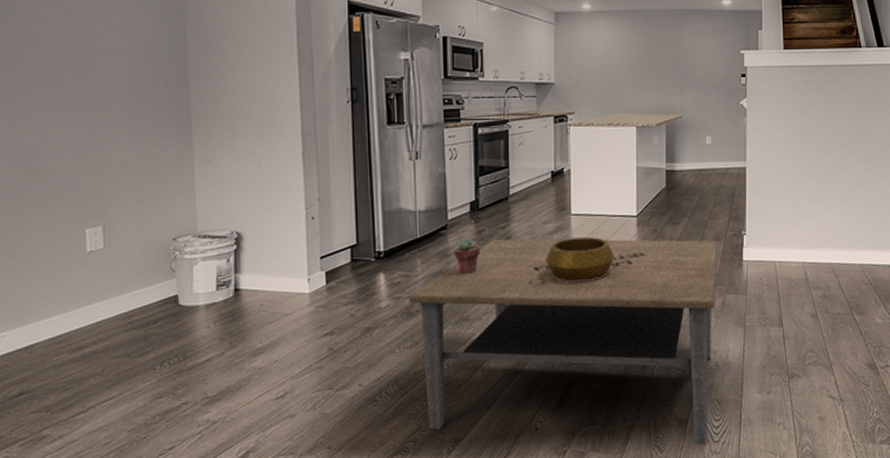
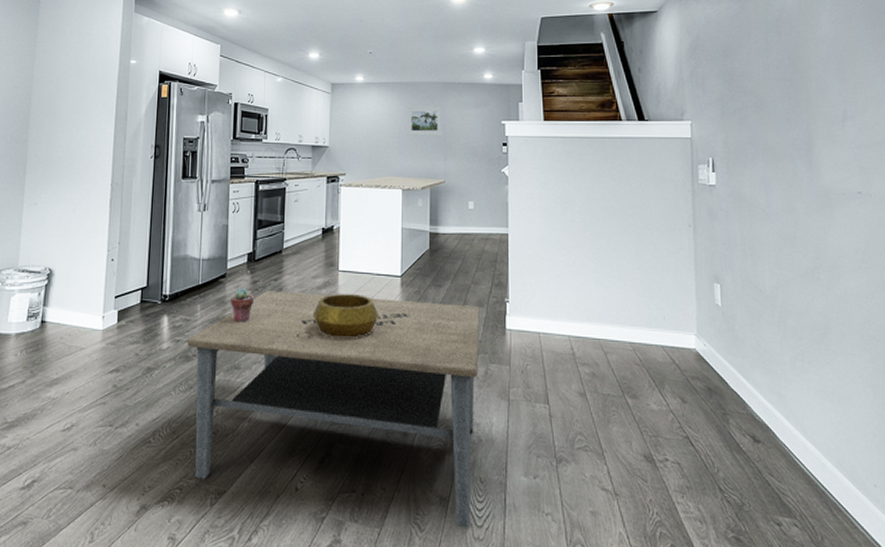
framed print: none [639,35,680,69] -> present [406,105,444,136]

